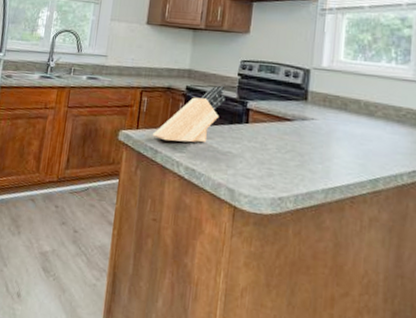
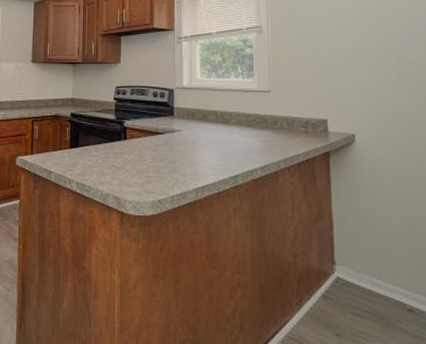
knife block: present [153,86,226,143] -> none [46,110,105,162]

